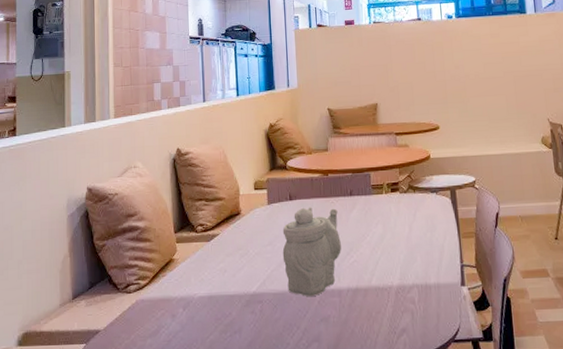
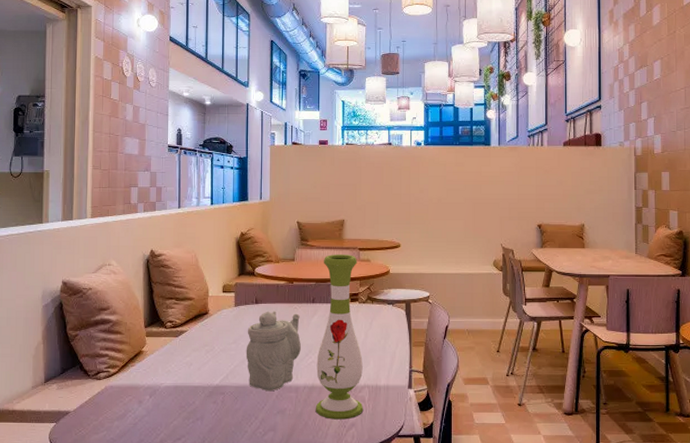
vase: none [359,140,414,326] -> present [315,255,364,420]

